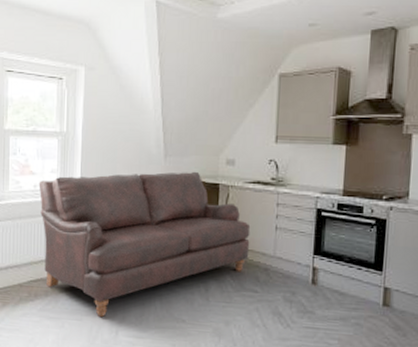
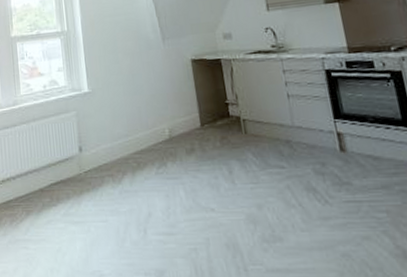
sofa: present [38,171,251,317] -> none [48,50,267,215]

